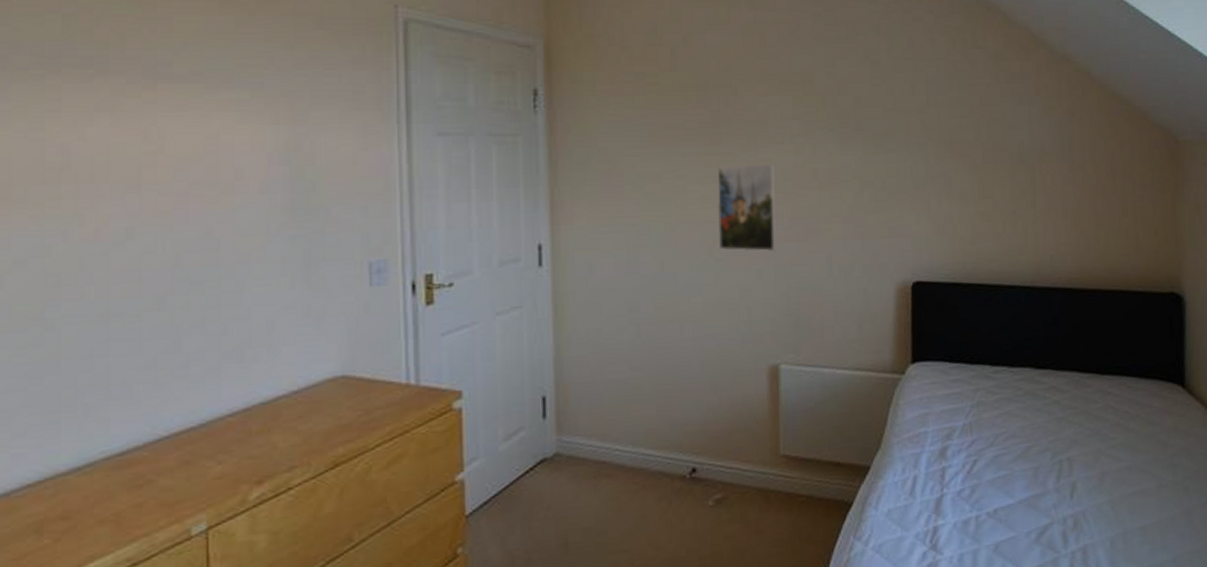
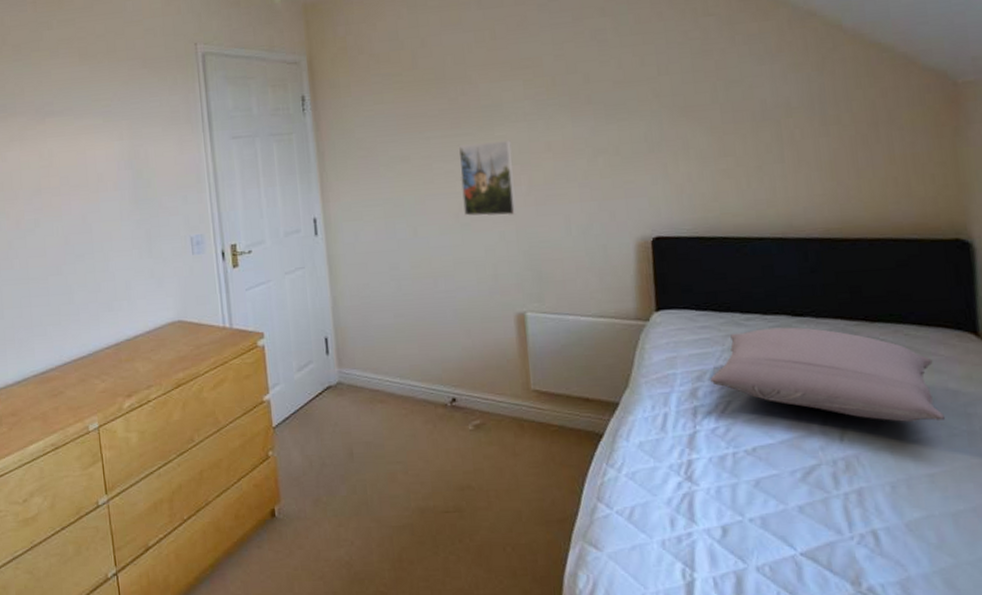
pillow: none [959,380,1157,476] -> present [710,327,946,422]

